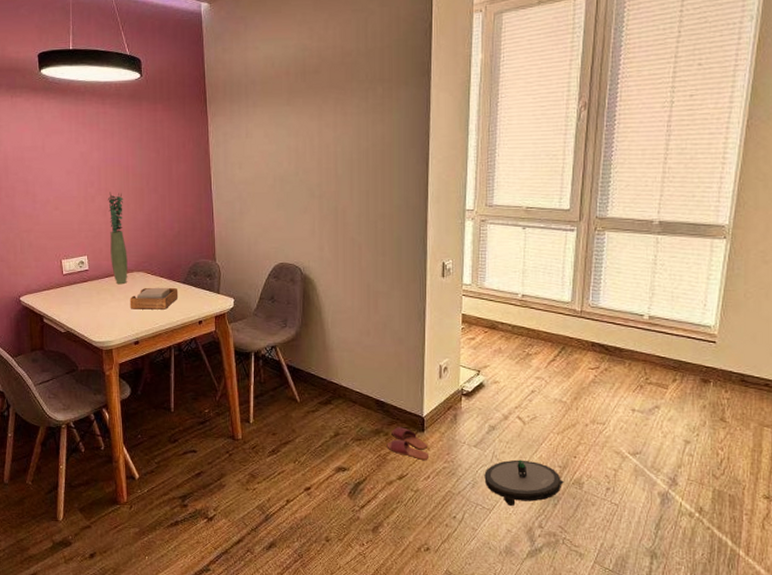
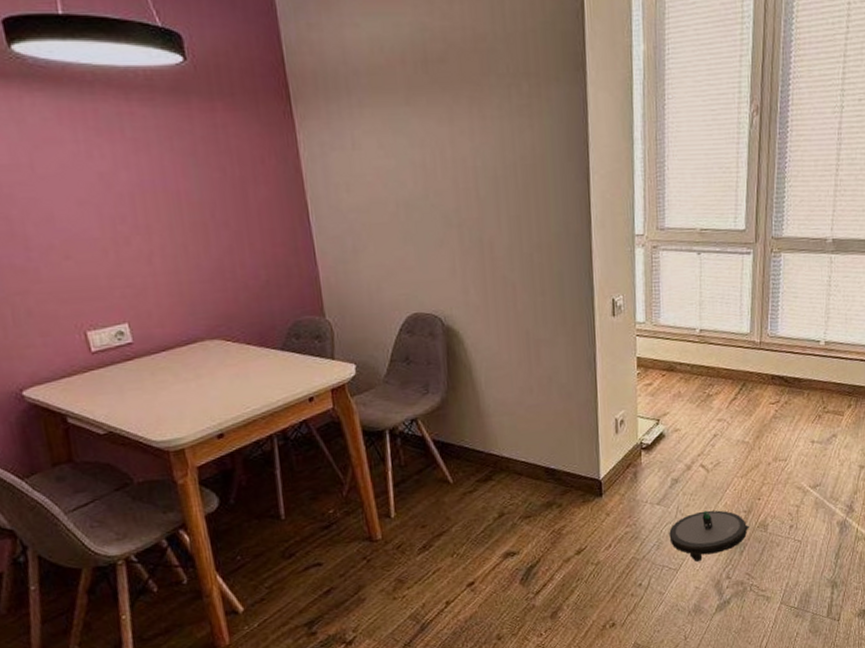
vase: present [107,192,128,285] -> none [150,229,197,360]
napkin holder: present [129,287,179,310] -> none [202,356,276,392]
slippers: present [387,427,428,460] -> none [561,495,609,529]

